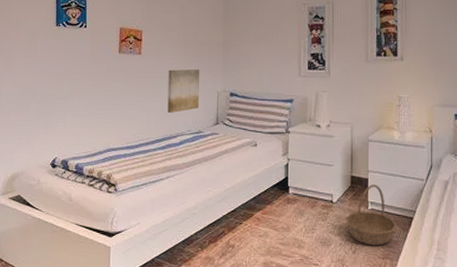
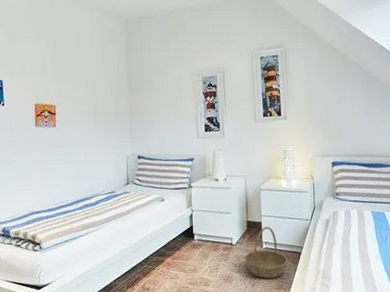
wall art: present [168,68,199,114] -> none [81,136,111,178]

